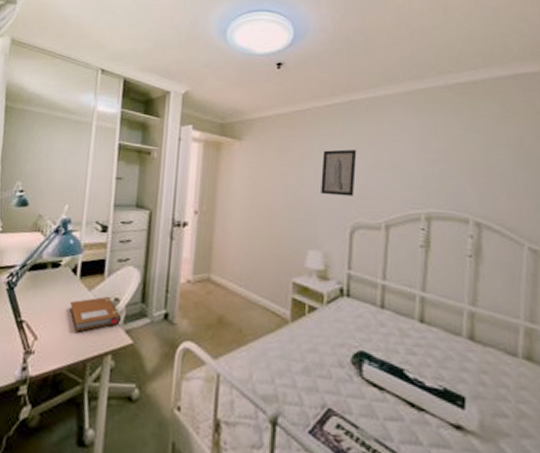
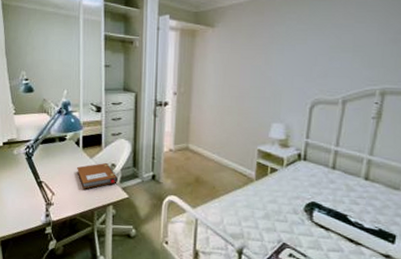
wall art: present [321,149,357,197] -> none [286,32,322,76]

